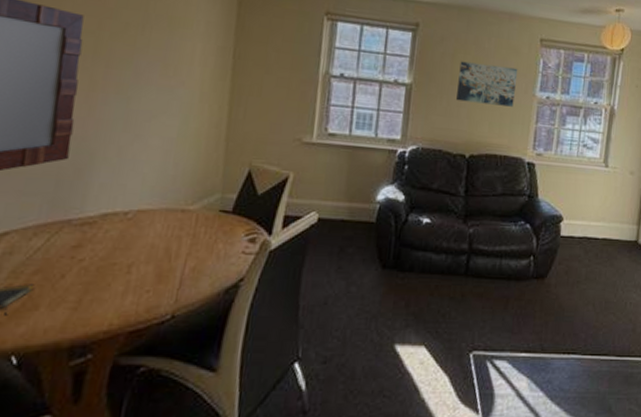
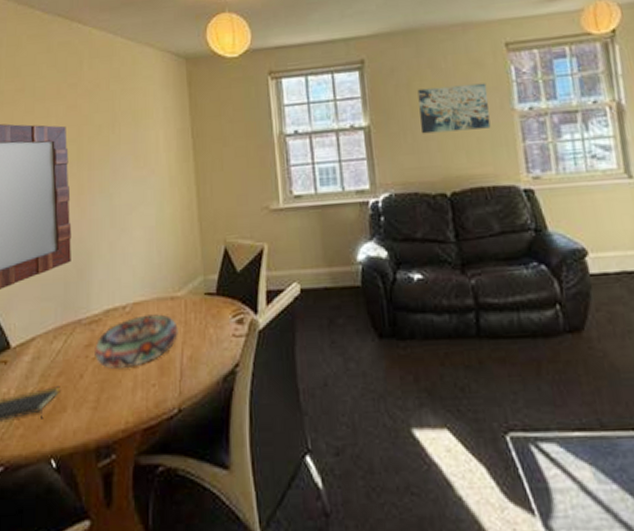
decorative bowl: none [82,223,185,274] -> present [93,314,178,369]

